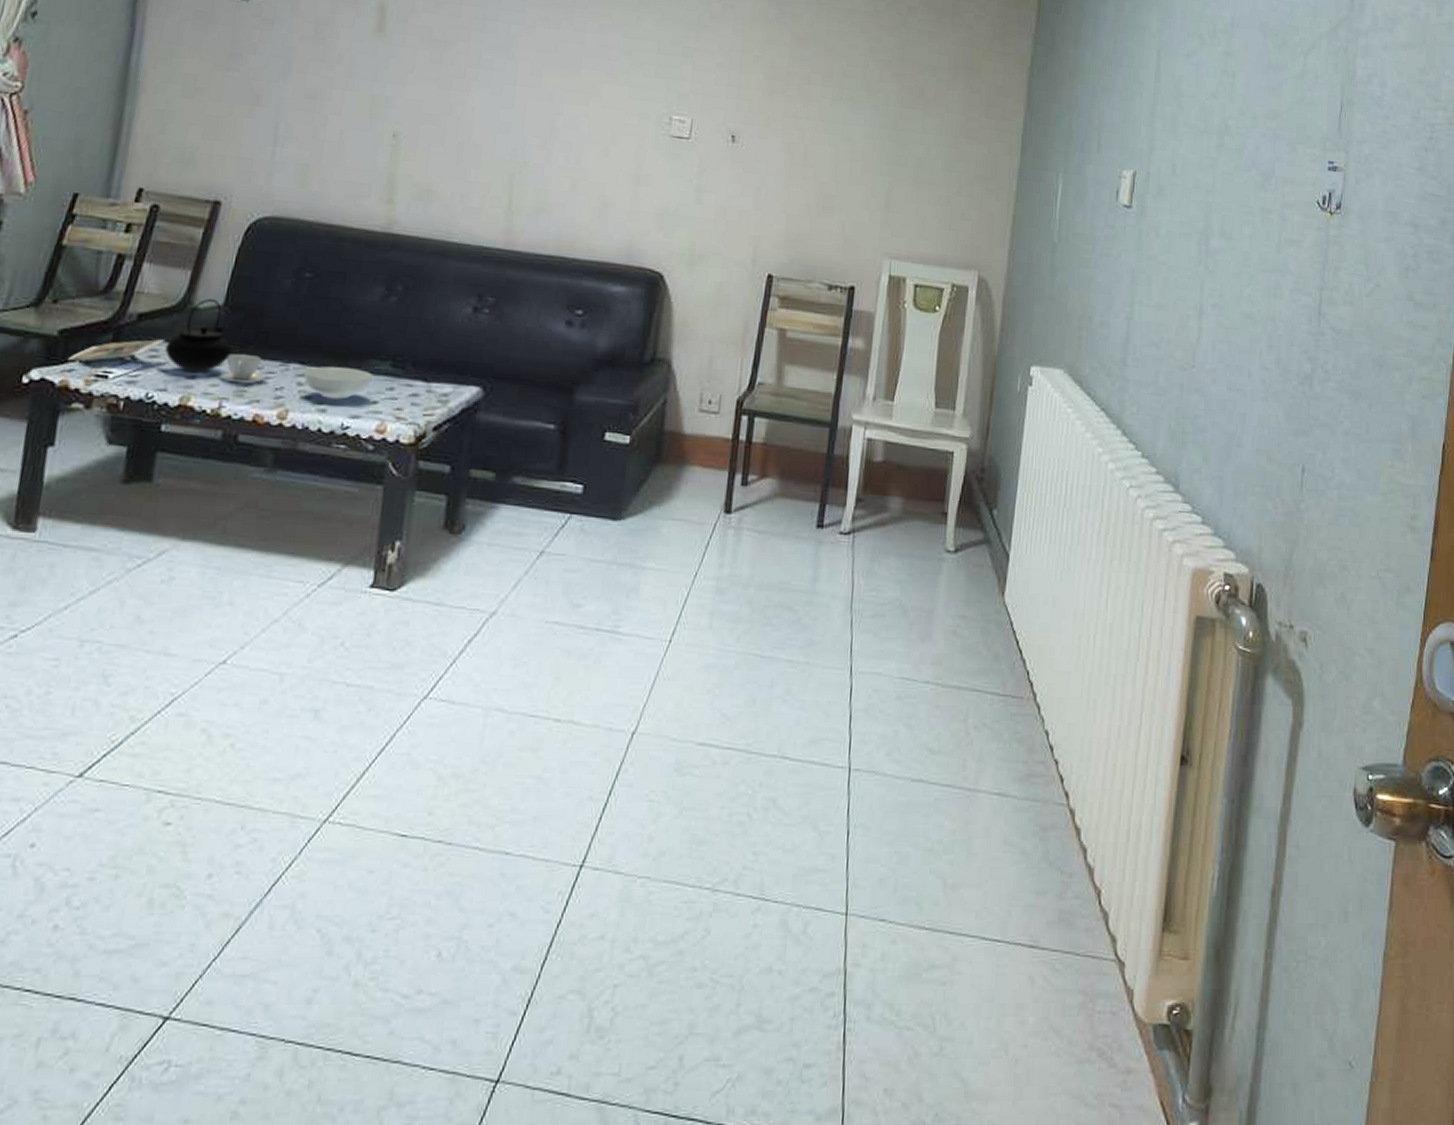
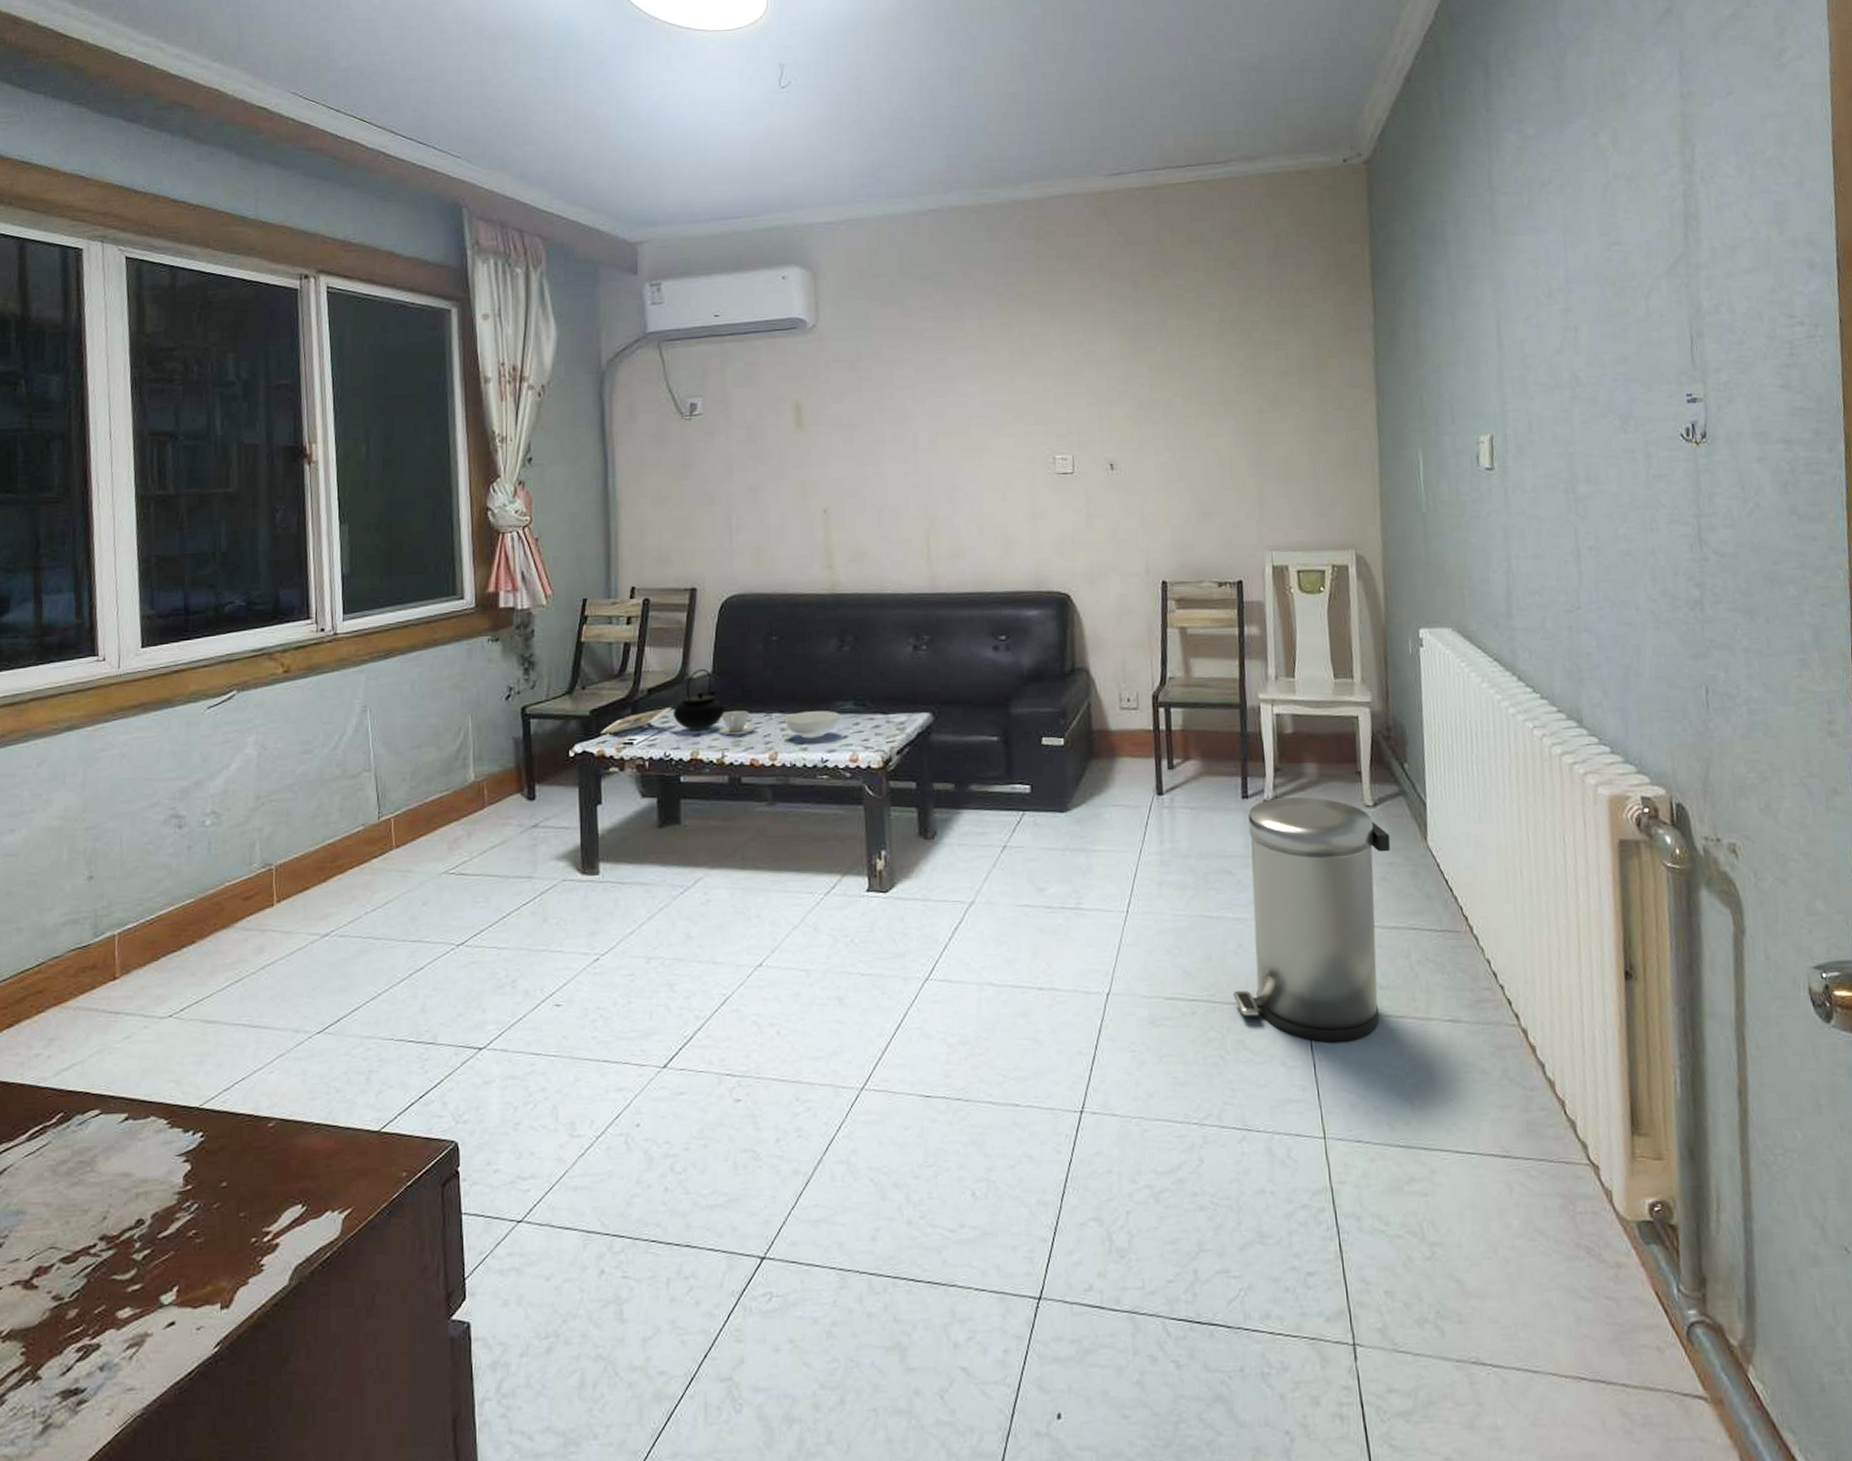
pedal bin: none [771,531,967,809] -> present [1232,797,1391,1043]

